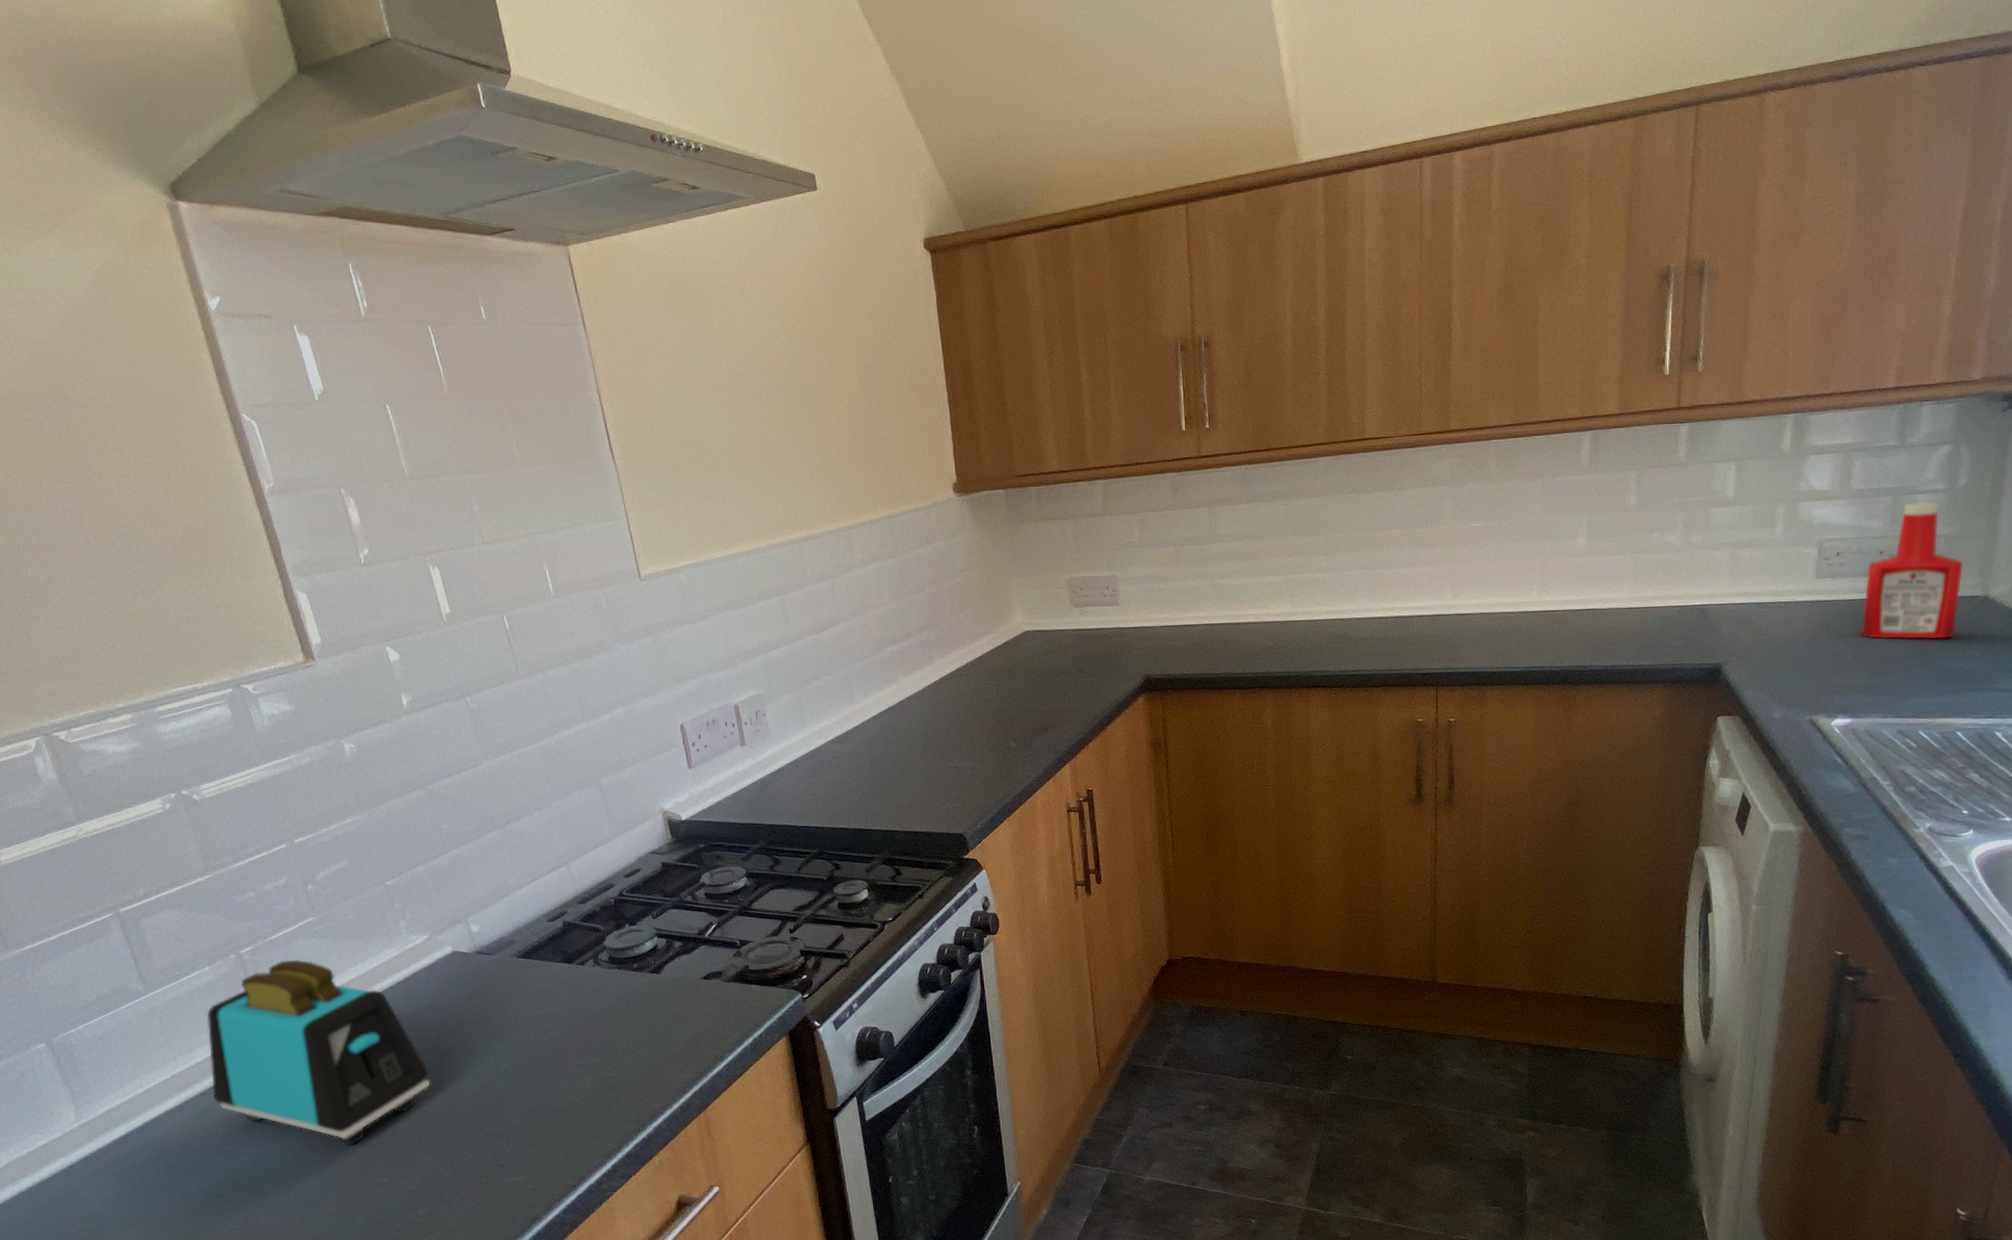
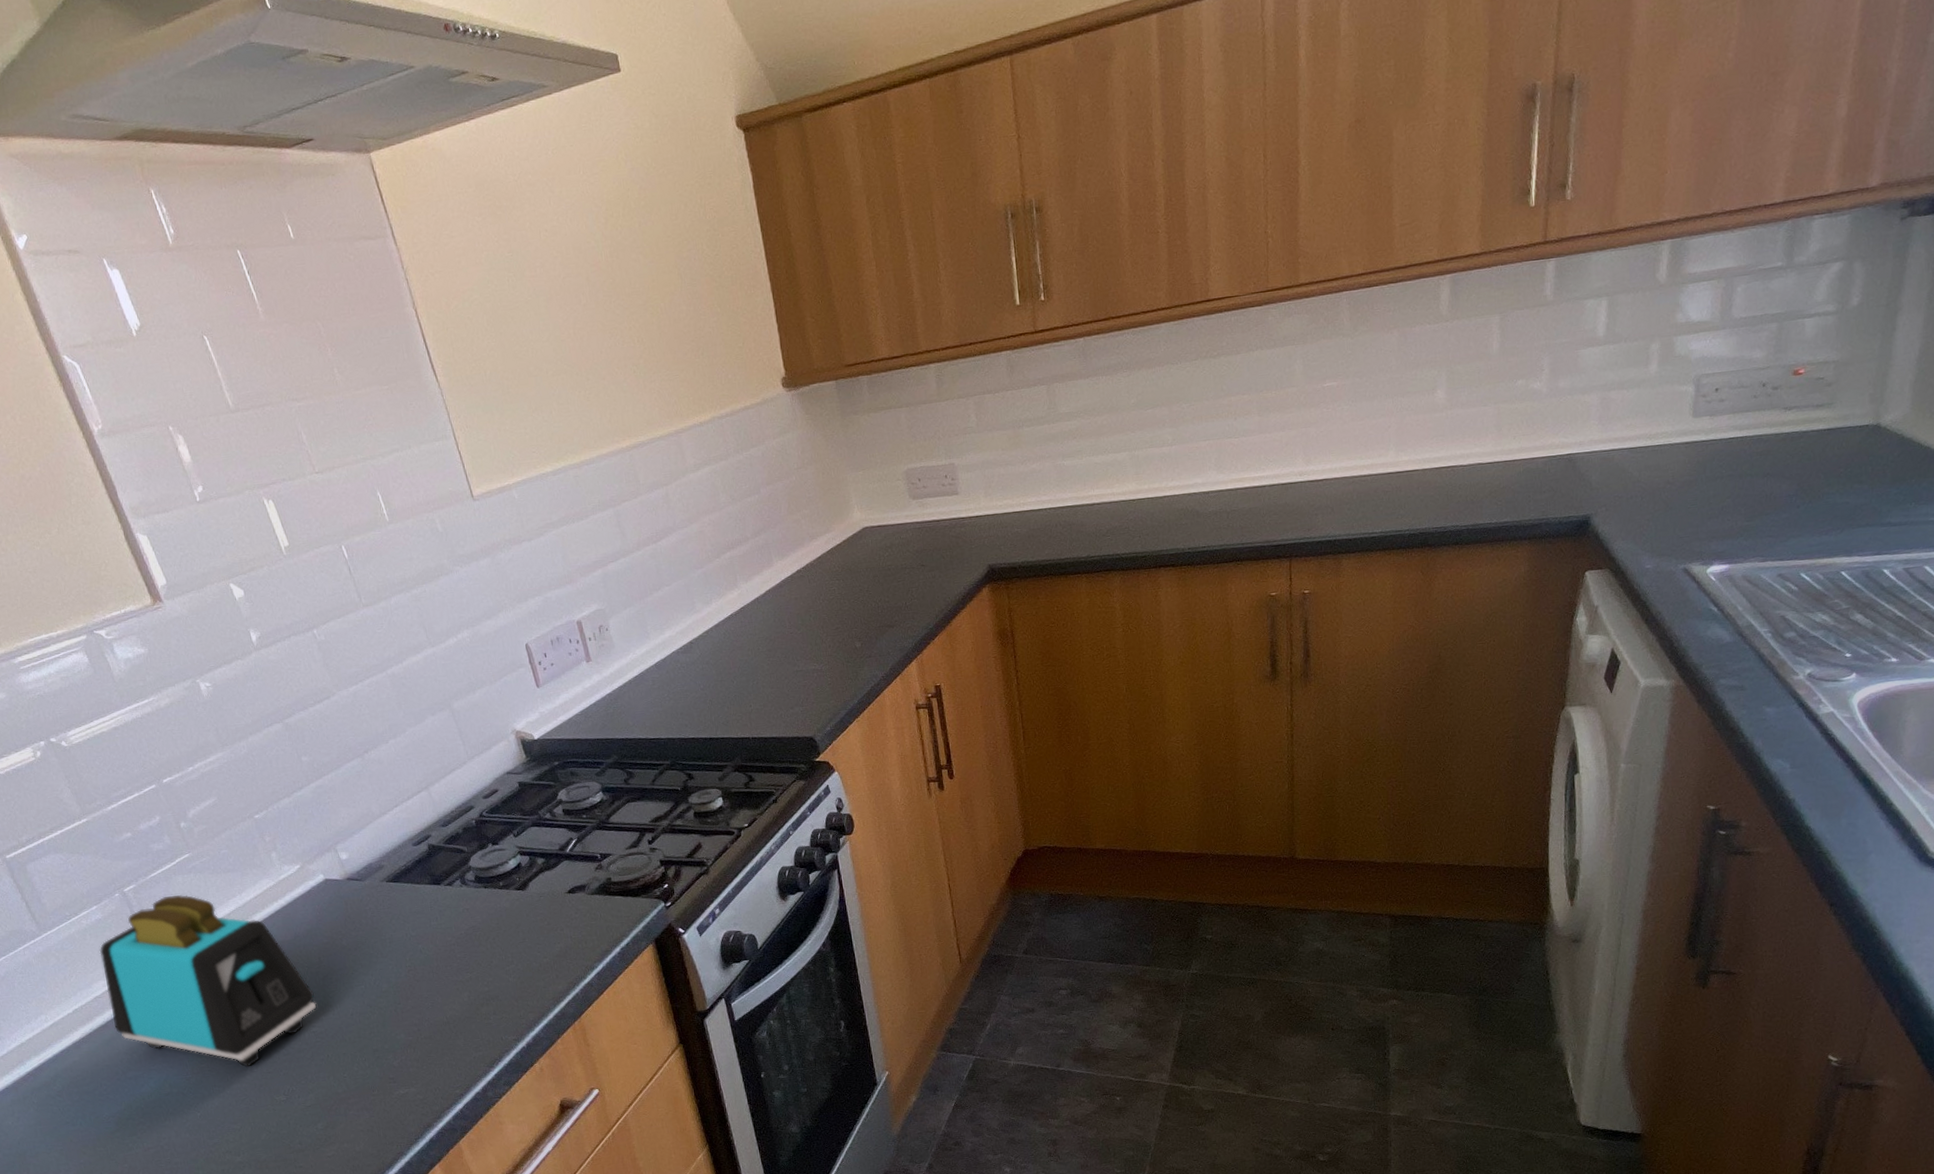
ketchup bottle: present [1861,501,1964,640] -> none [1740,326,1854,479]

